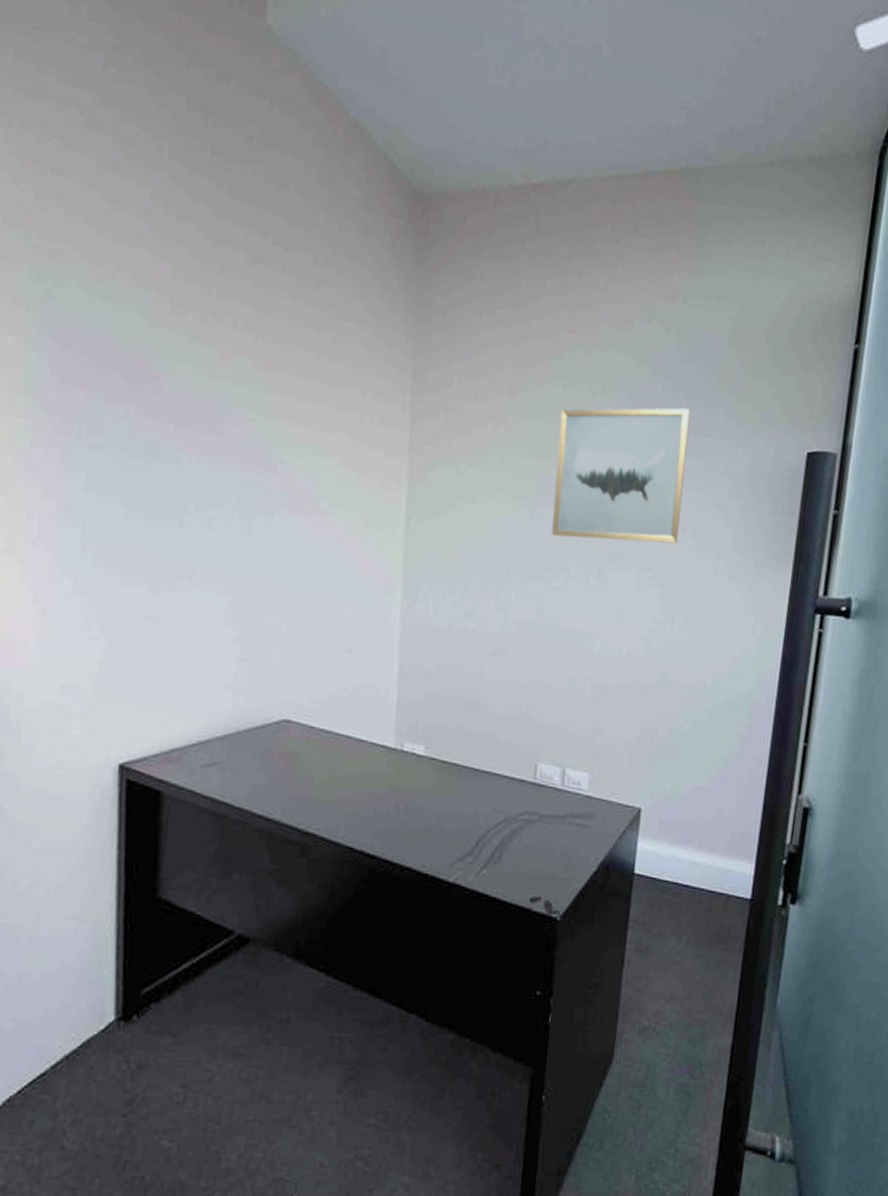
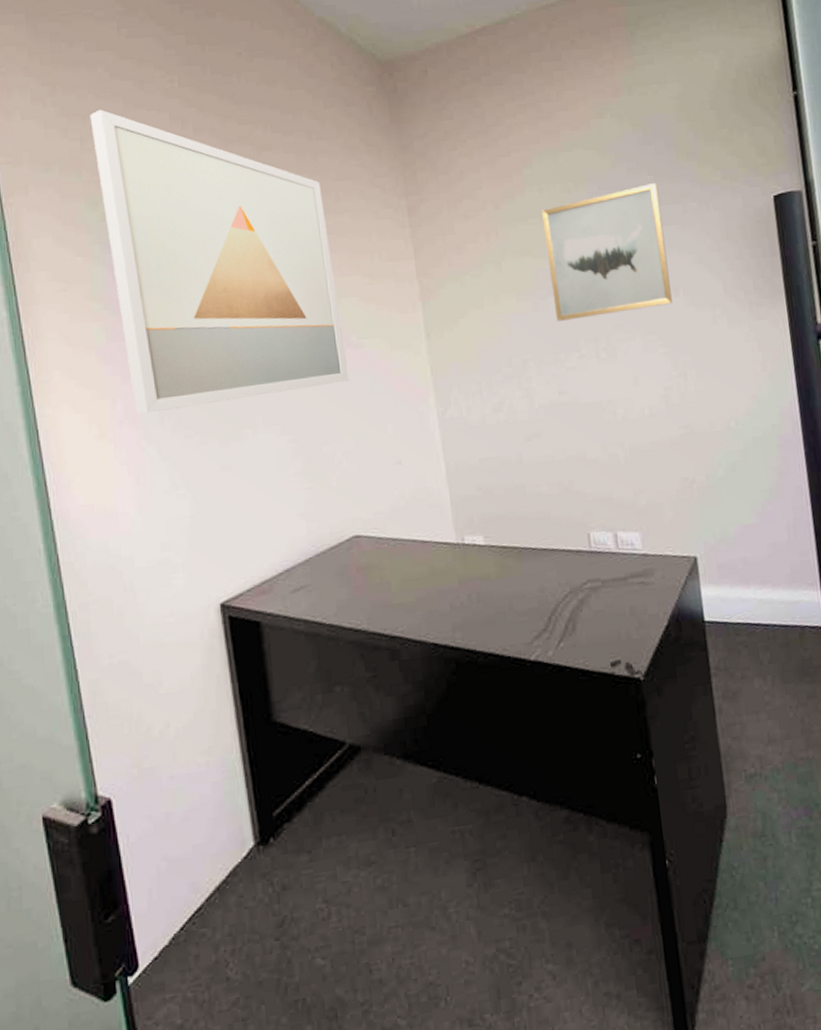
wall art: none [50,161,319,550] -> present [89,109,349,415]

